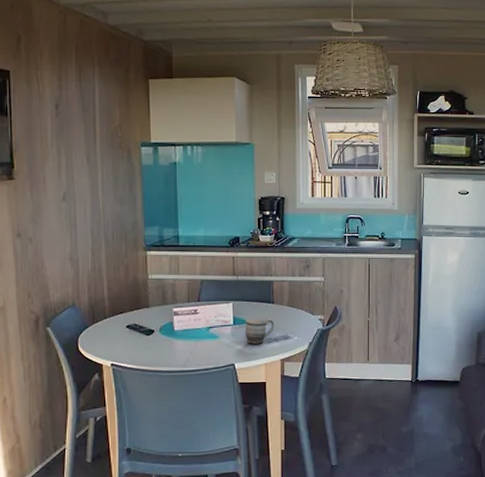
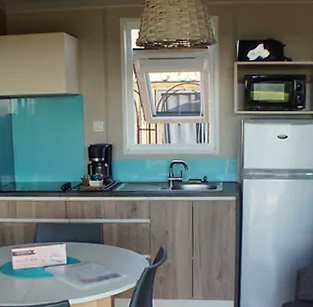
mug: present [244,318,275,344] -> none [77,258,105,282]

